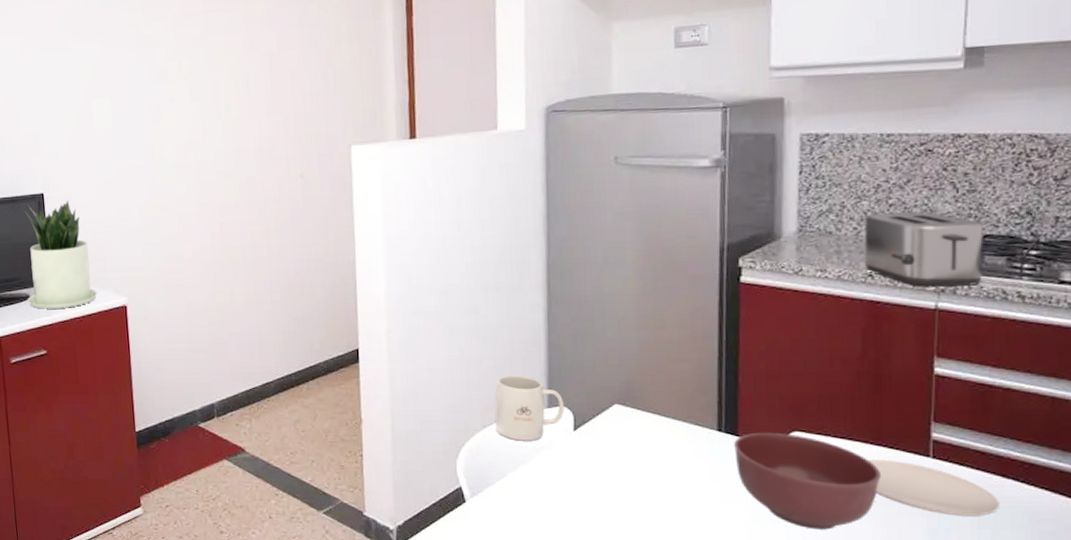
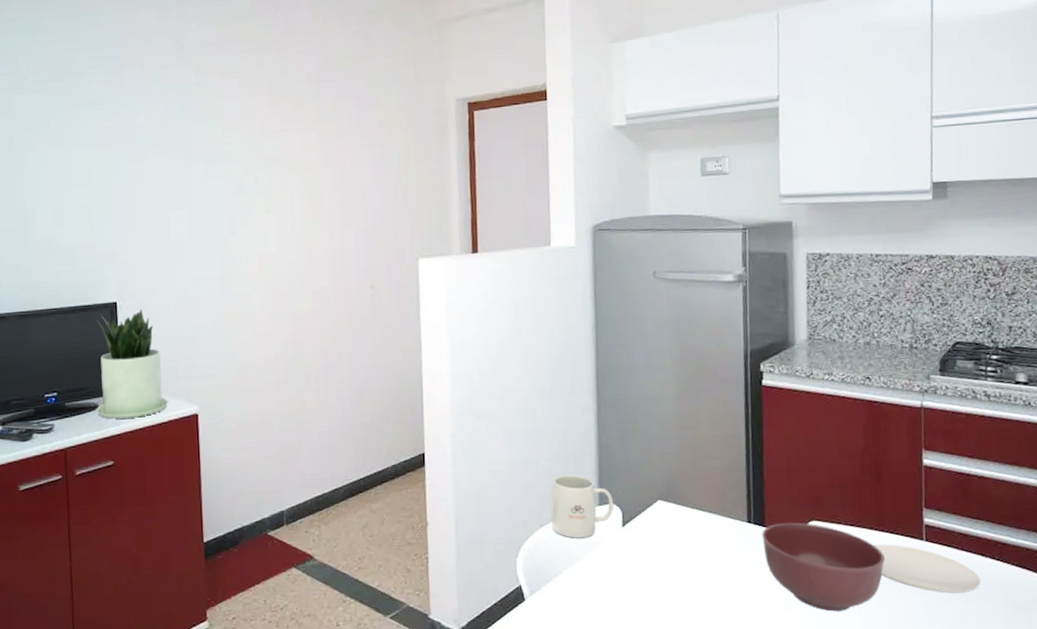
toaster: present [864,211,984,287] -> none [861,321,957,388]

